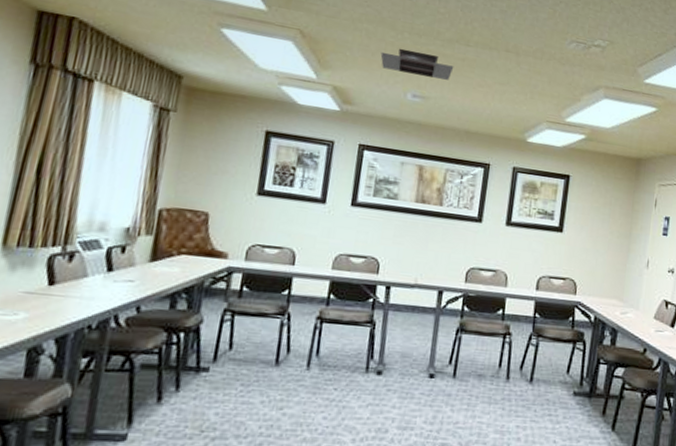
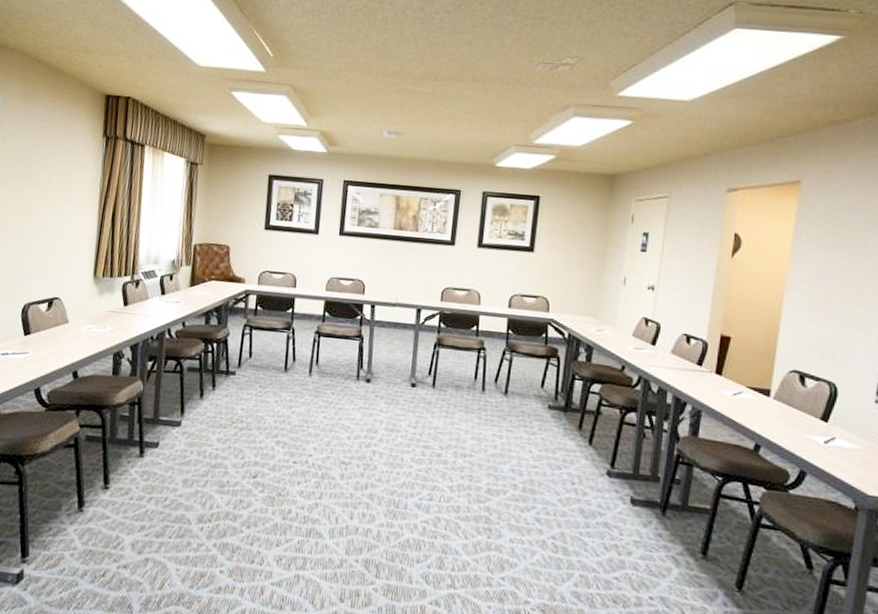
ceiling vent: present [380,48,454,80] -> none [359,90,425,115]

